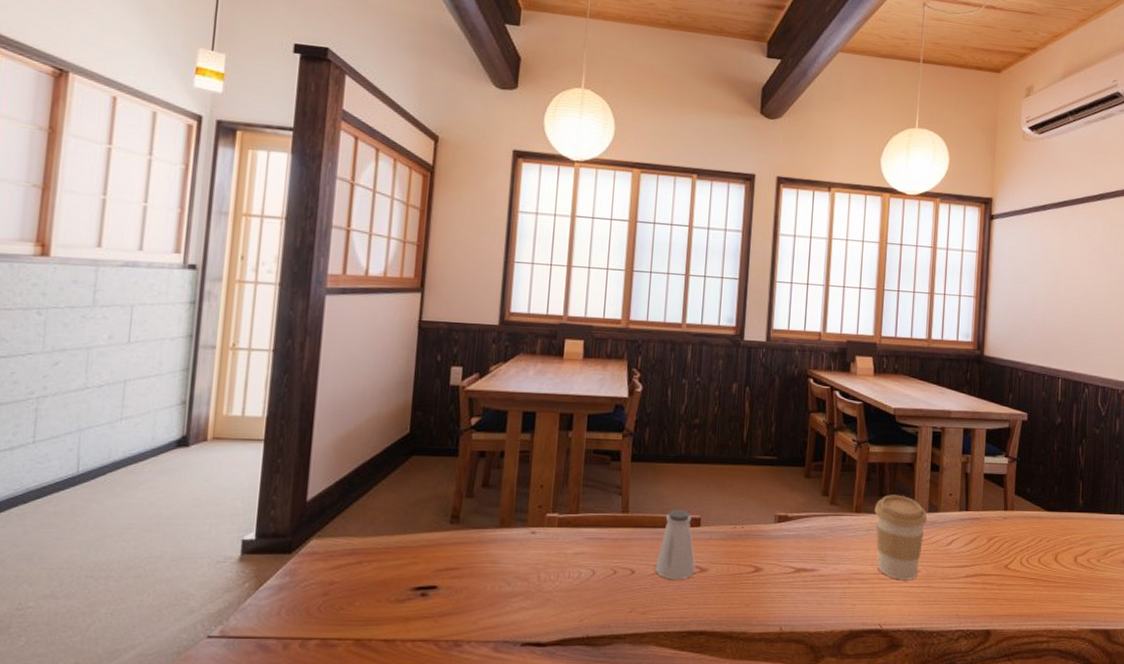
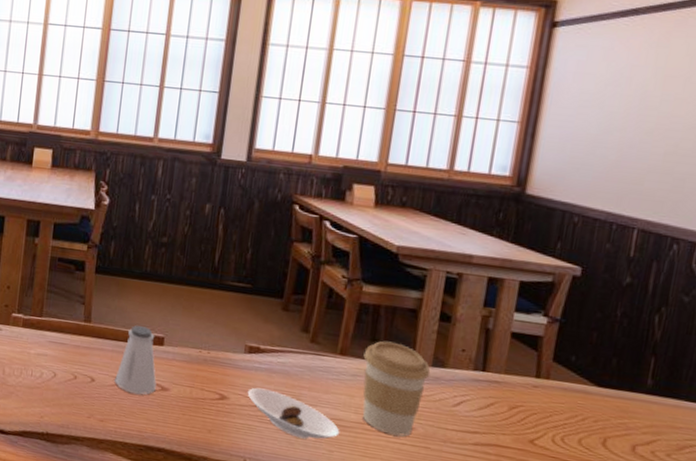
saucer: none [779,555,860,597] -> present [247,387,340,440]

